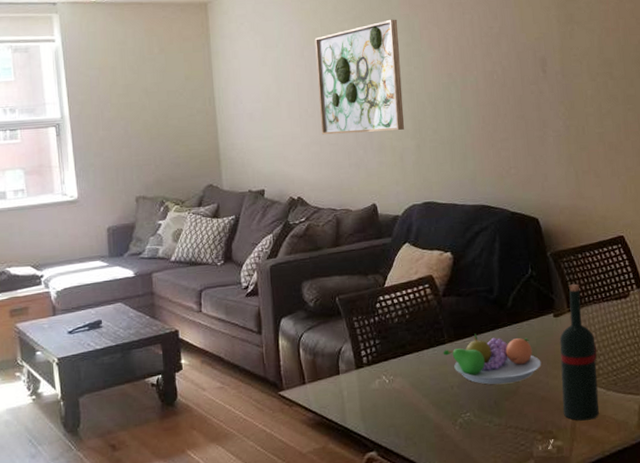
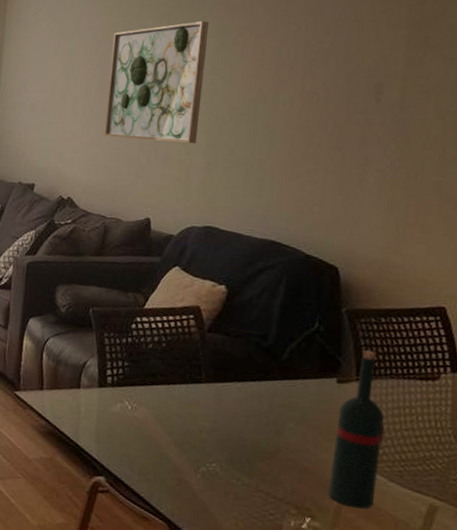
fruit bowl: present [443,333,542,385] -> none [197,379,312,445]

